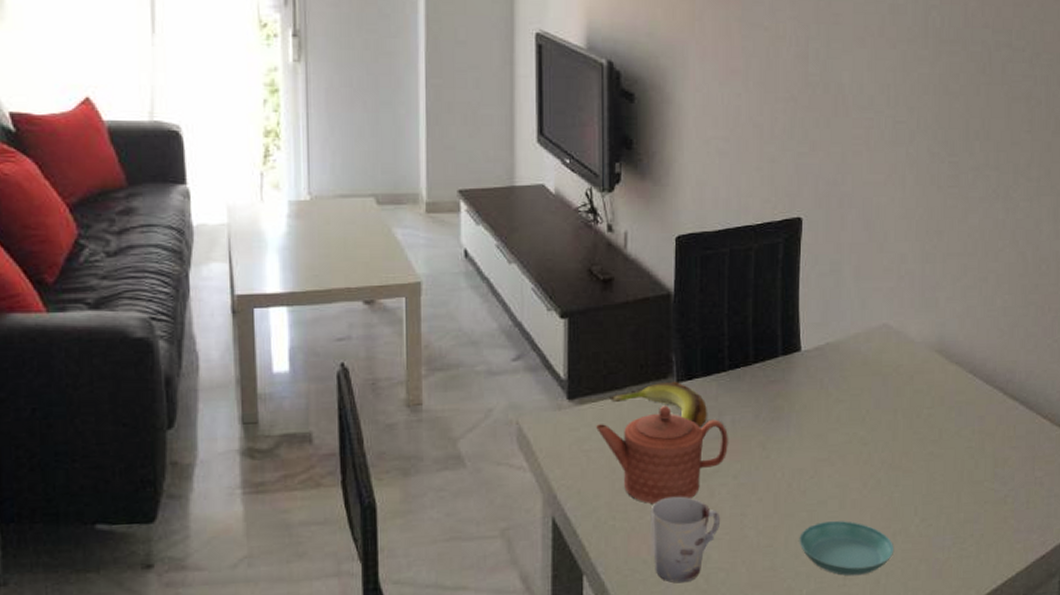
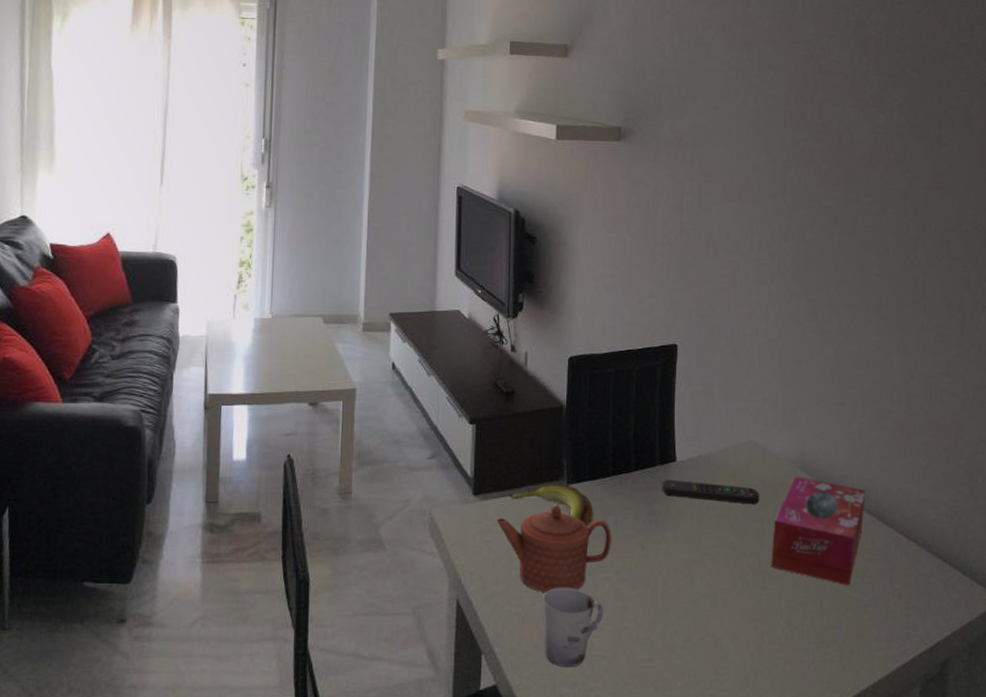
remote control: none [785,371,894,395] -> present [662,479,760,505]
saucer: present [799,520,895,576] -> none [674,618,762,672]
tissue box: none [905,361,1009,477] -> present [771,476,866,586]

